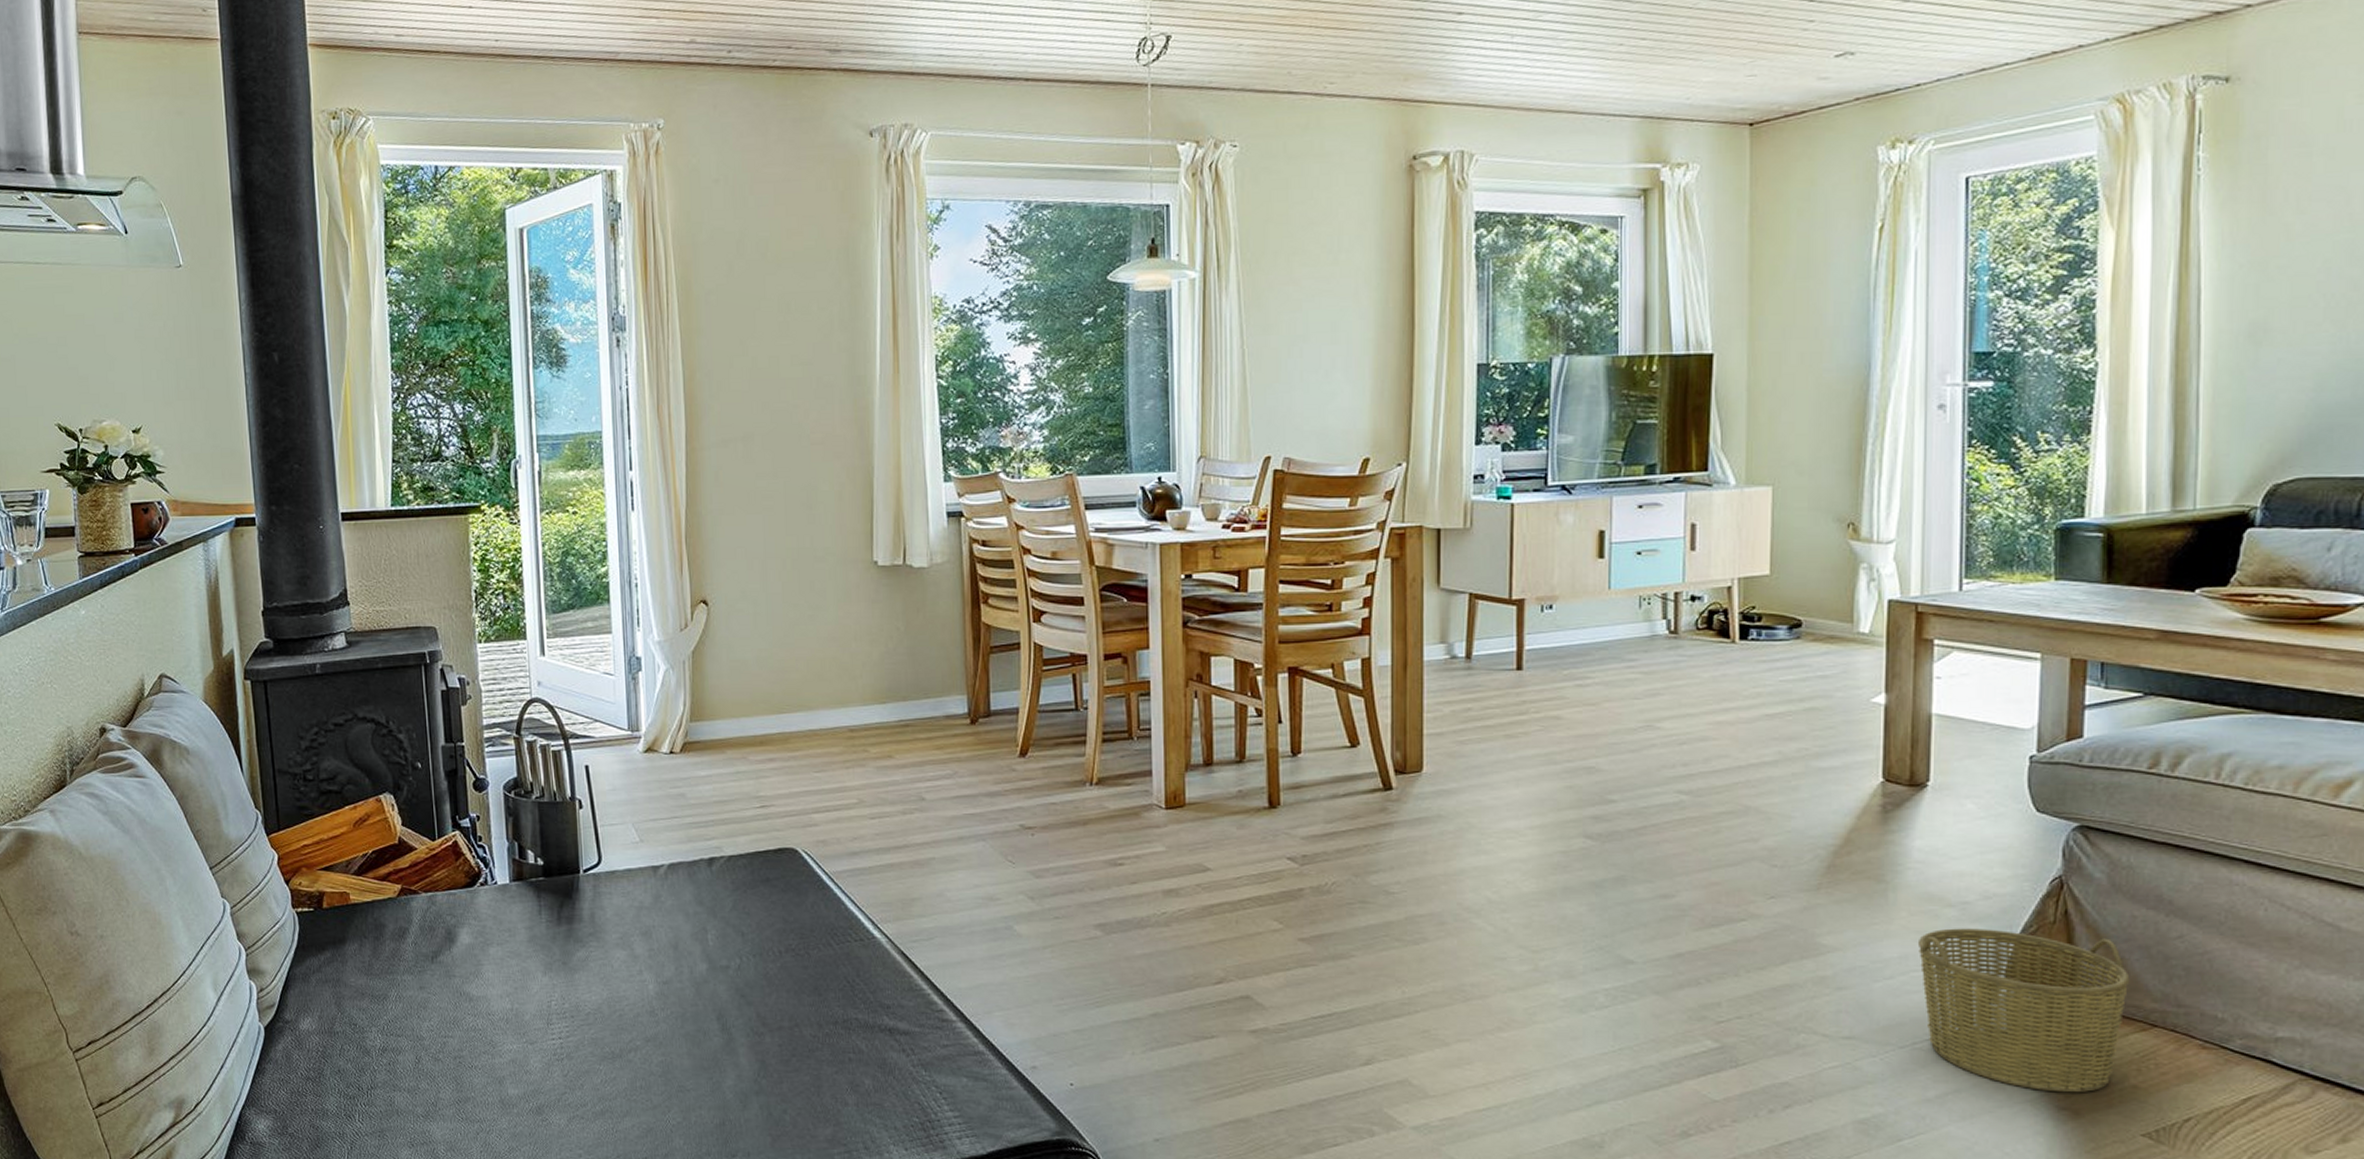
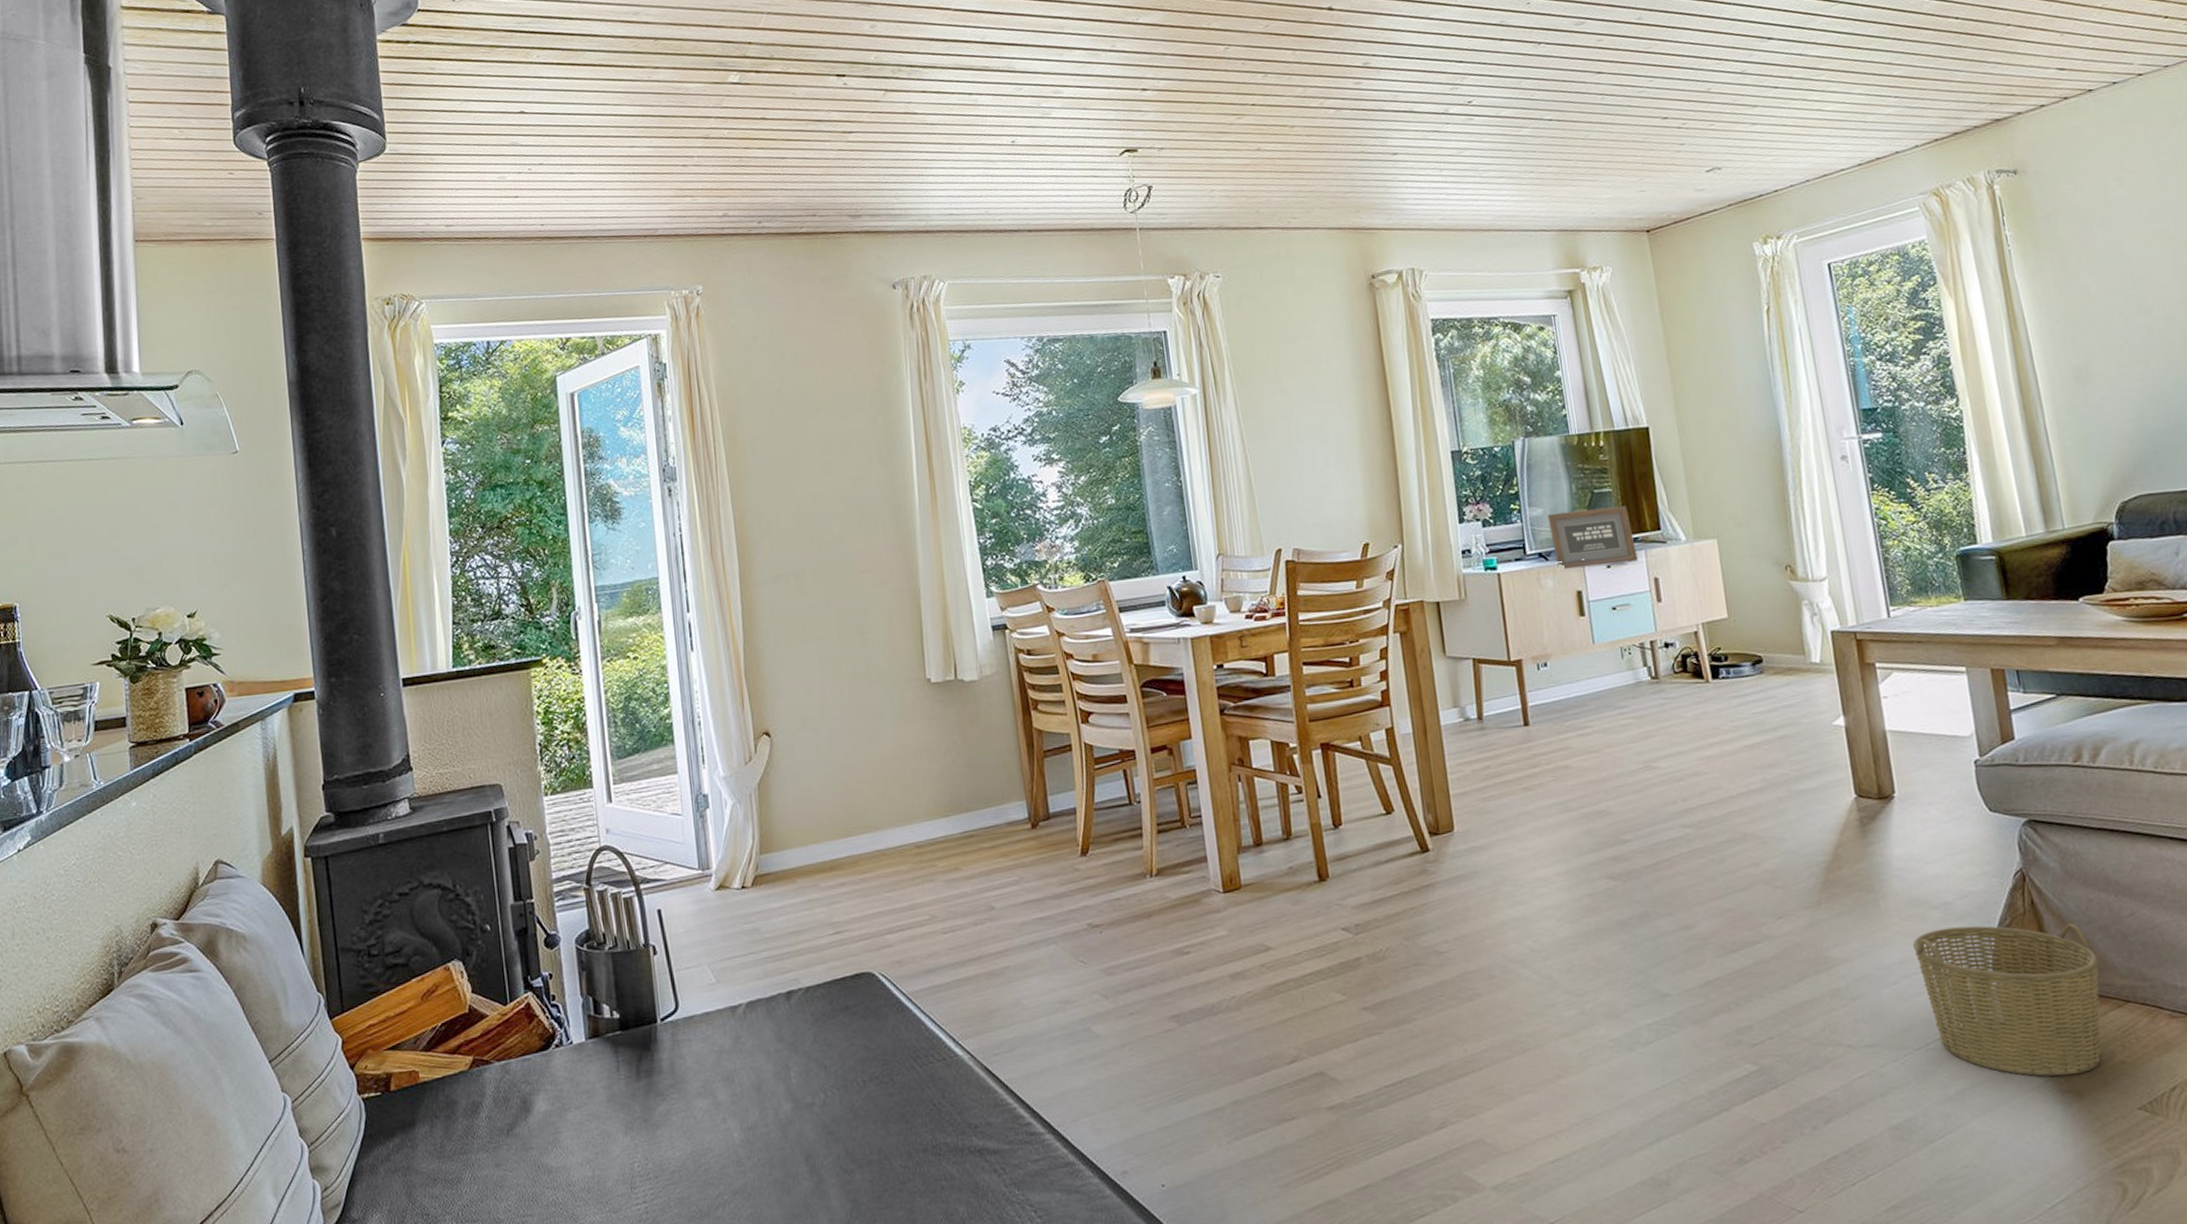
picture frame: none [1578,440,1676,505] -> present [1547,505,1638,569]

